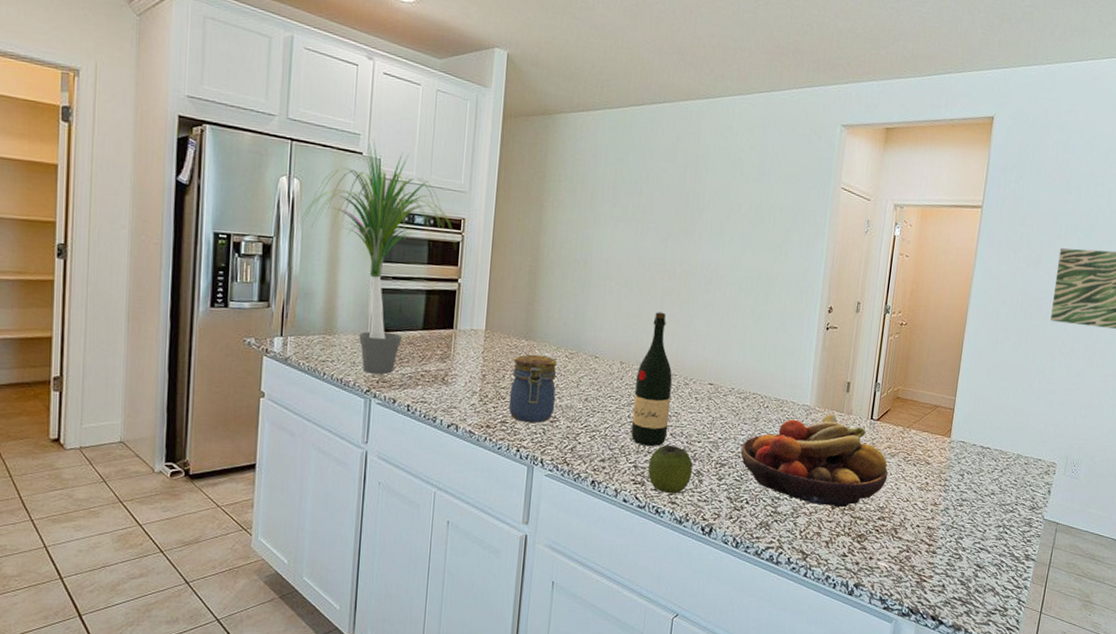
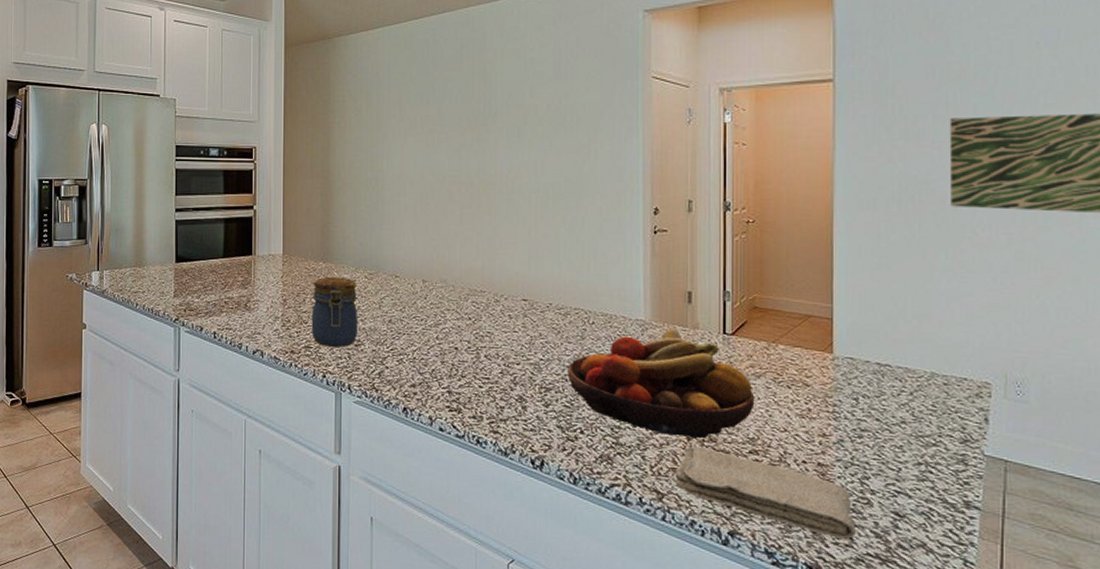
potted plant: present [297,141,456,375] -> none [107,83,249,303]
wine bottle: present [631,312,672,446] -> none [440,225,482,370]
apple: present [648,444,693,494] -> none [464,367,513,422]
washcloth: none [818,514,949,587] -> present [675,446,857,539]

